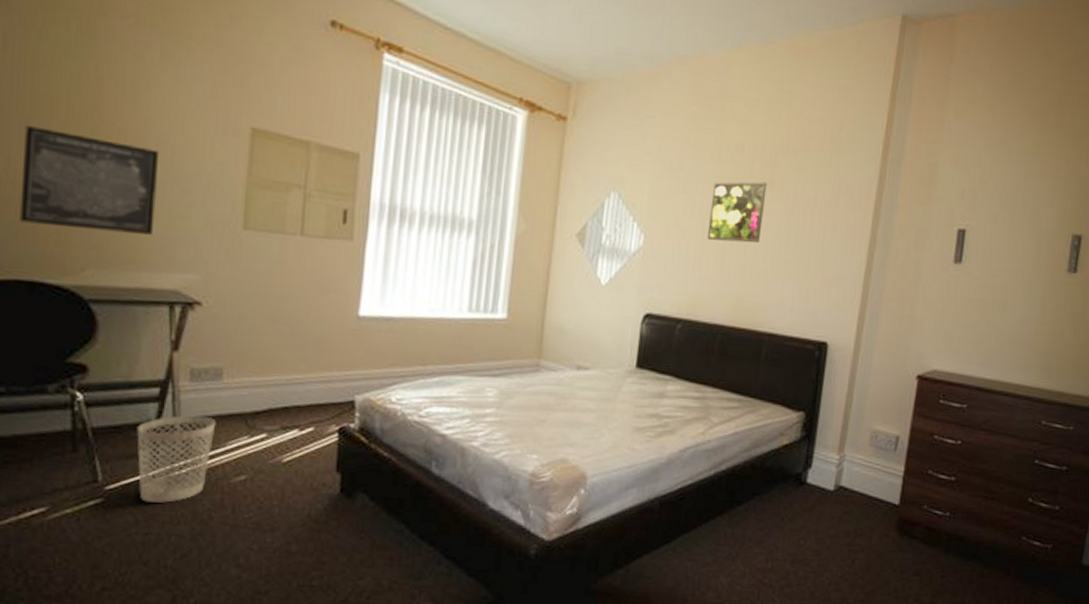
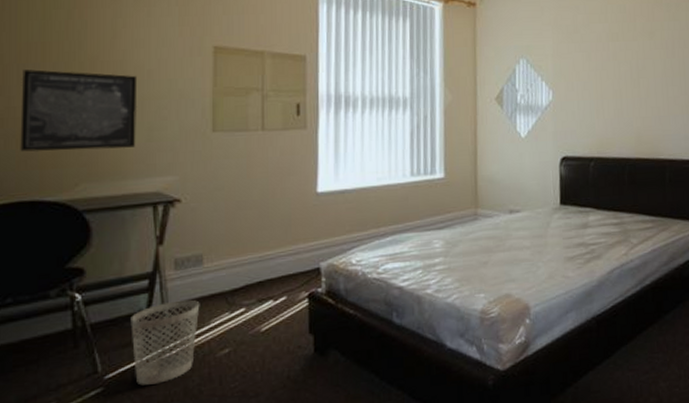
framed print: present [707,181,767,243] -> none [604,34,650,87]

